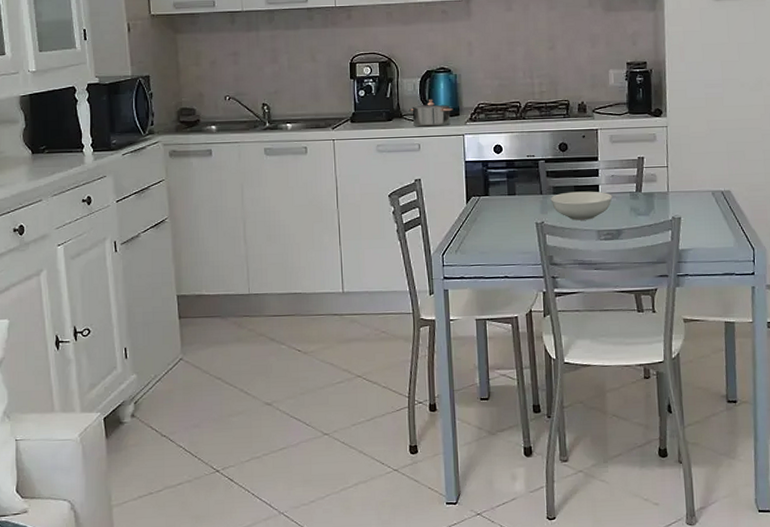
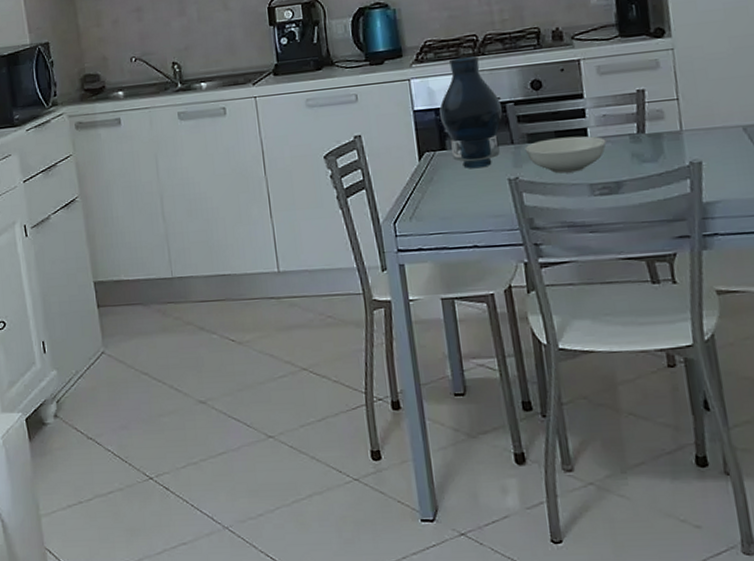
cooking pot: present [409,99,454,127] -> none [341,40,395,75]
vase: none [486,119,535,213] -> present [439,55,502,169]

